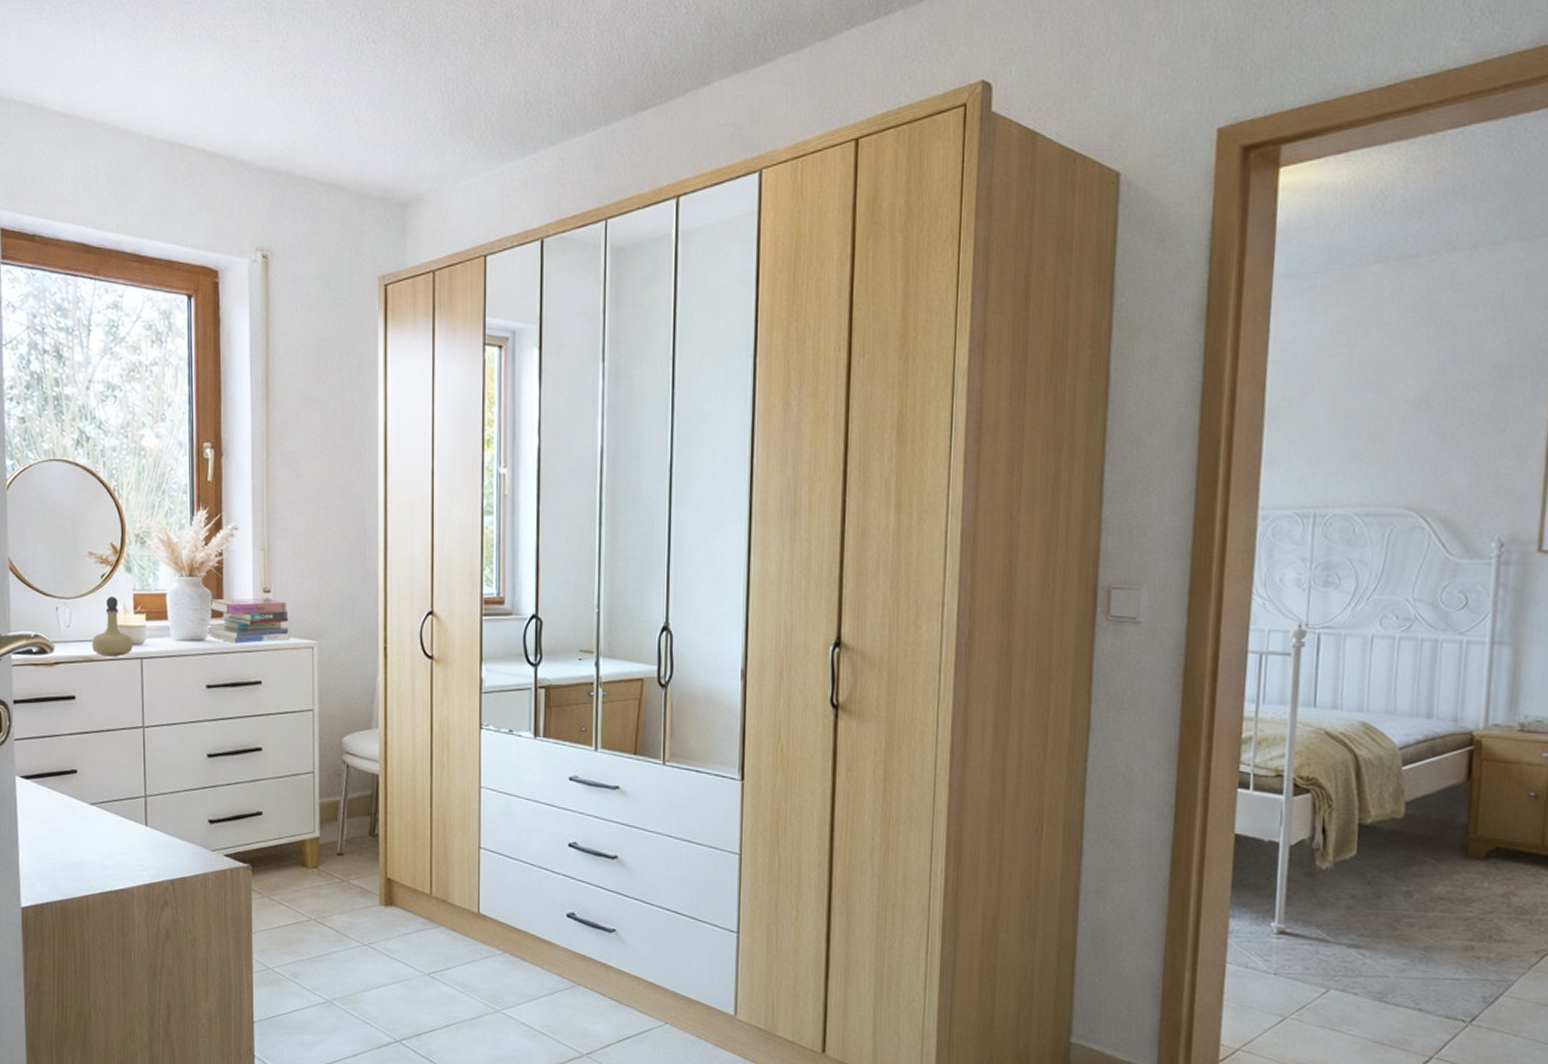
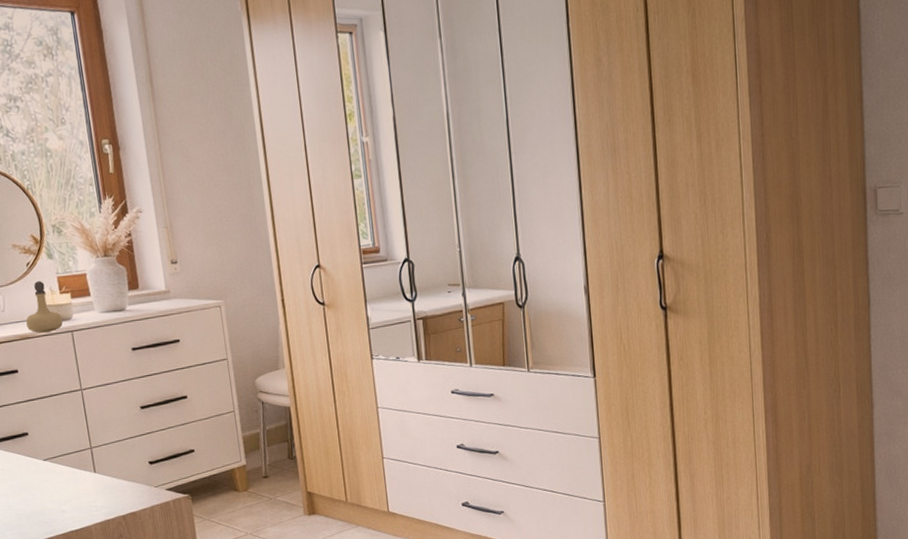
books: present [205,597,289,644] -> none [124,268,199,310]

